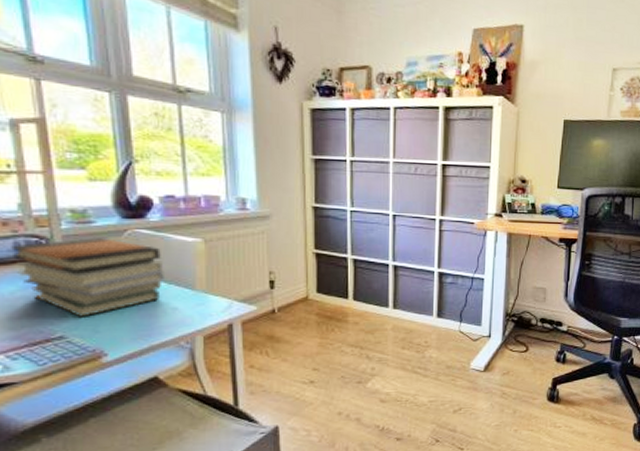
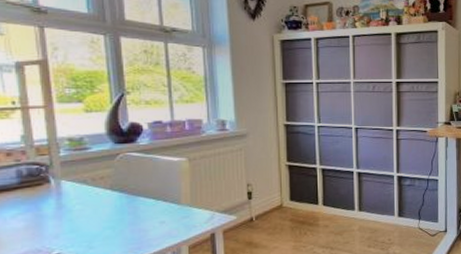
book stack: present [11,236,164,317] -> none [14,161,153,235]

